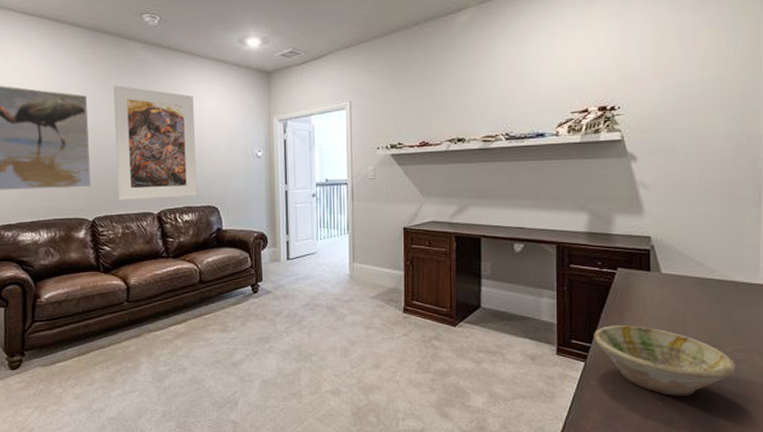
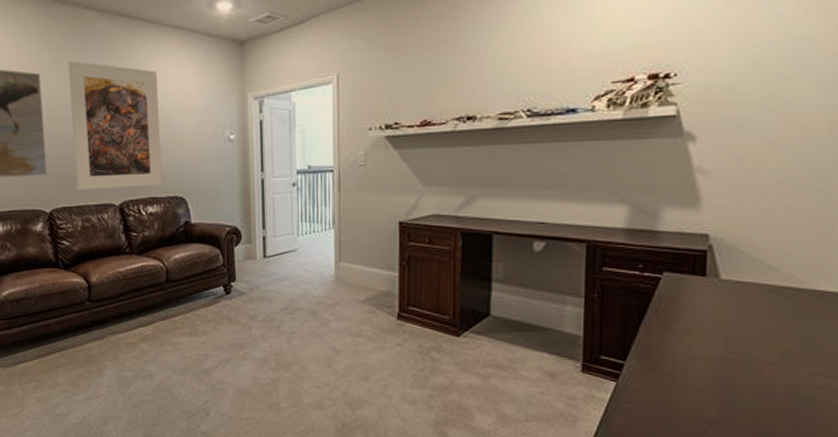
bowl: present [594,325,737,396] -> none [629,340,813,426]

